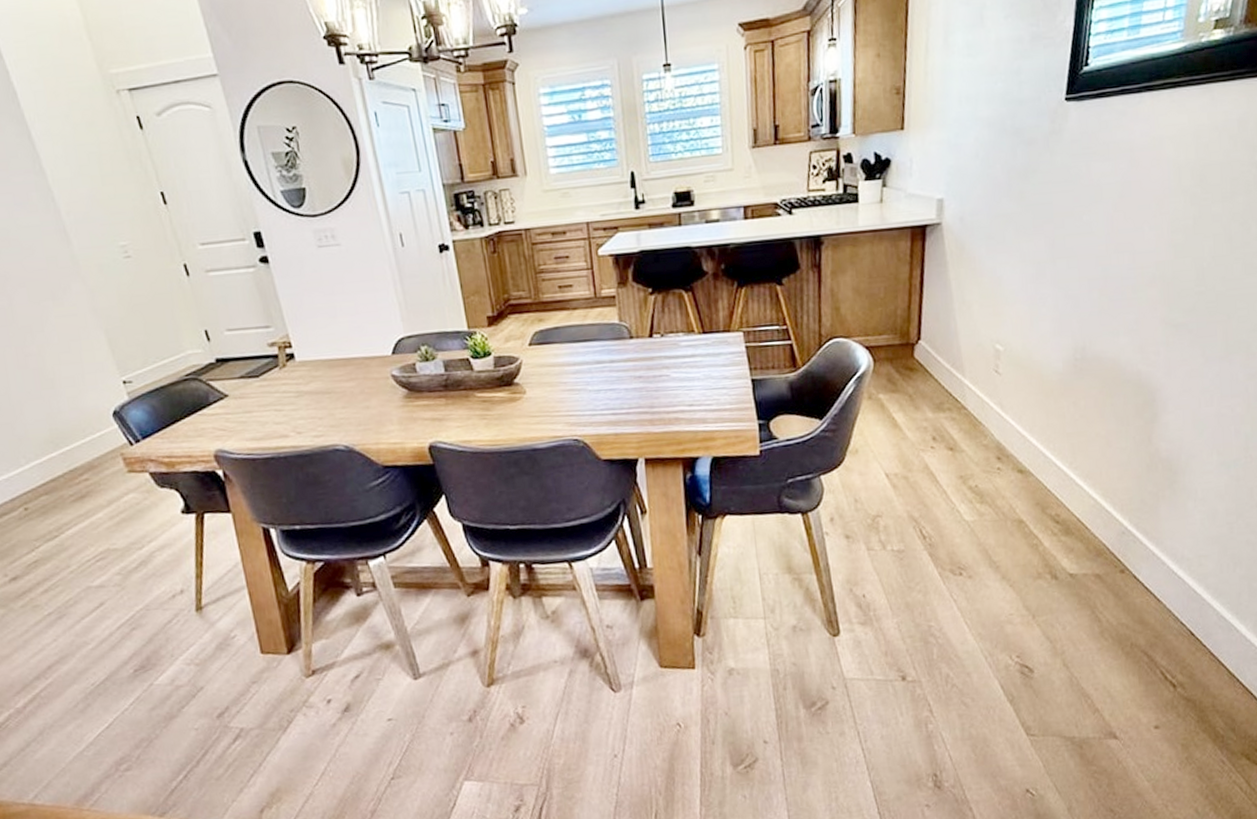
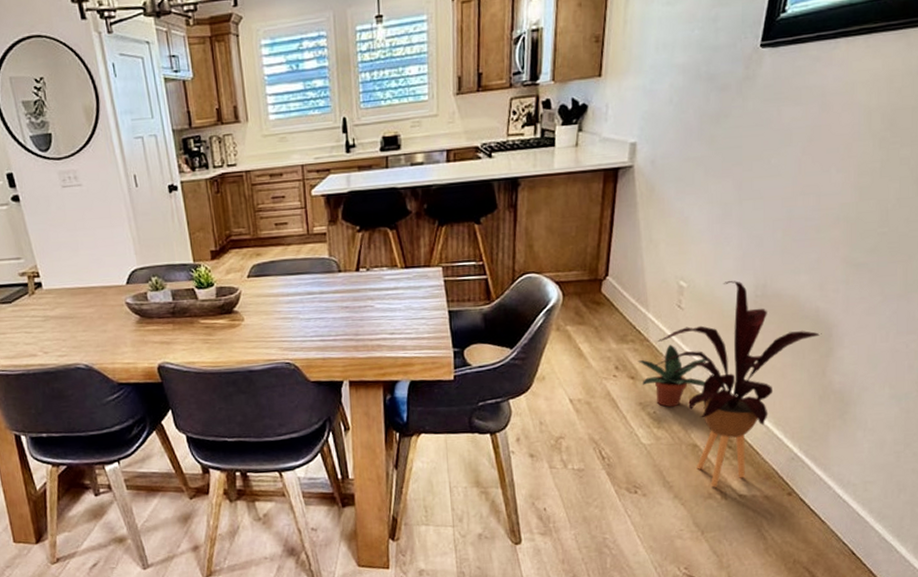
potted plant: none [956,412,1028,480] -> present [637,344,707,407]
house plant: none [973,343,1145,566] -> present [654,281,822,487]

